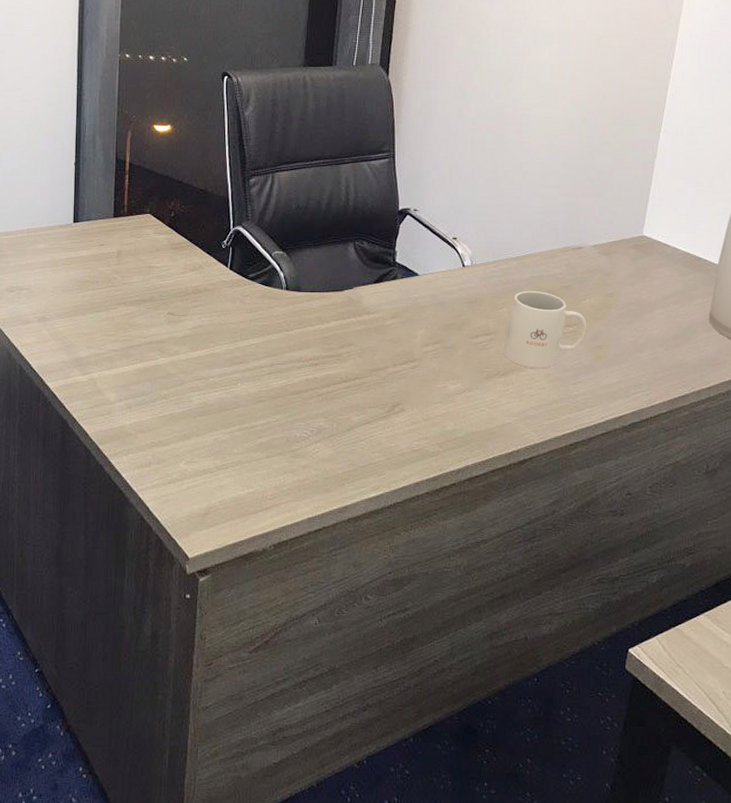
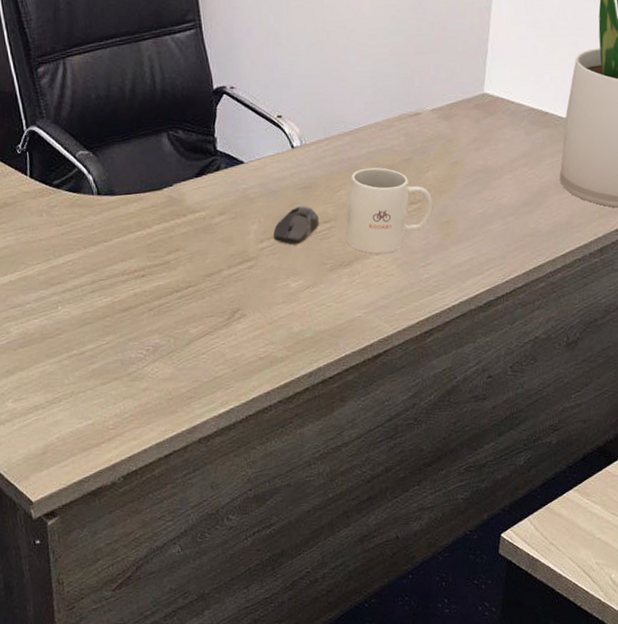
computer mouse: none [437,318,482,352] -> present [272,206,320,246]

